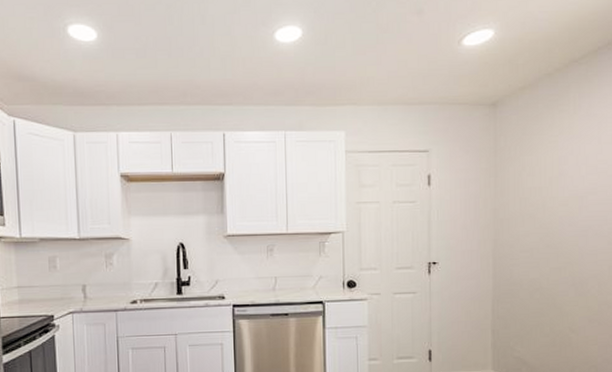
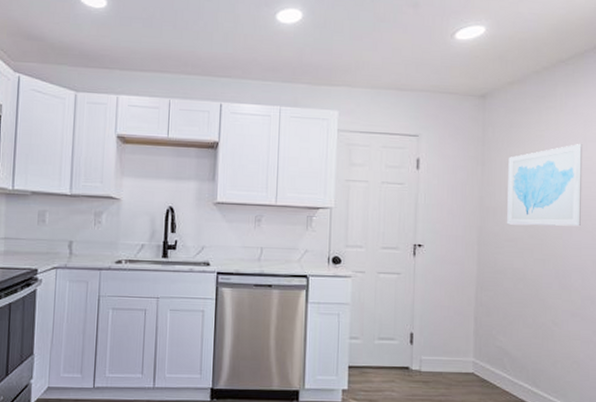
wall art: none [522,147,598,235] -> present [507,144,583,227]

